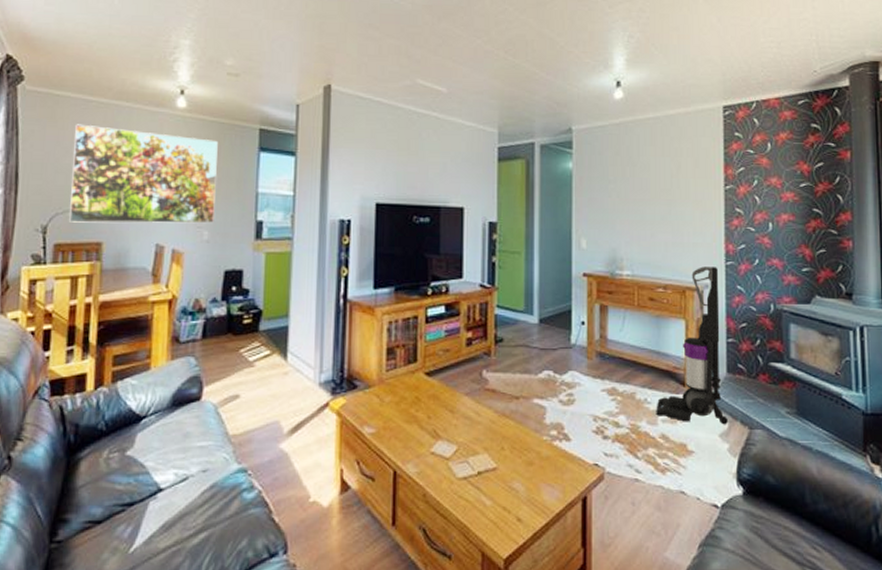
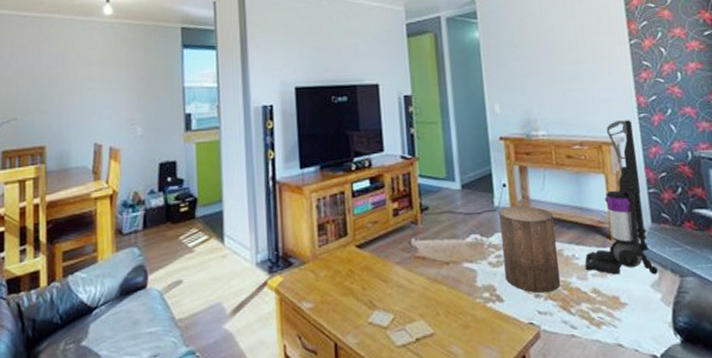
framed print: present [69,124,218,224] -> none [14,38,146,130]
stool: none [575,345,630,436] -> present [499,205,561,293]

